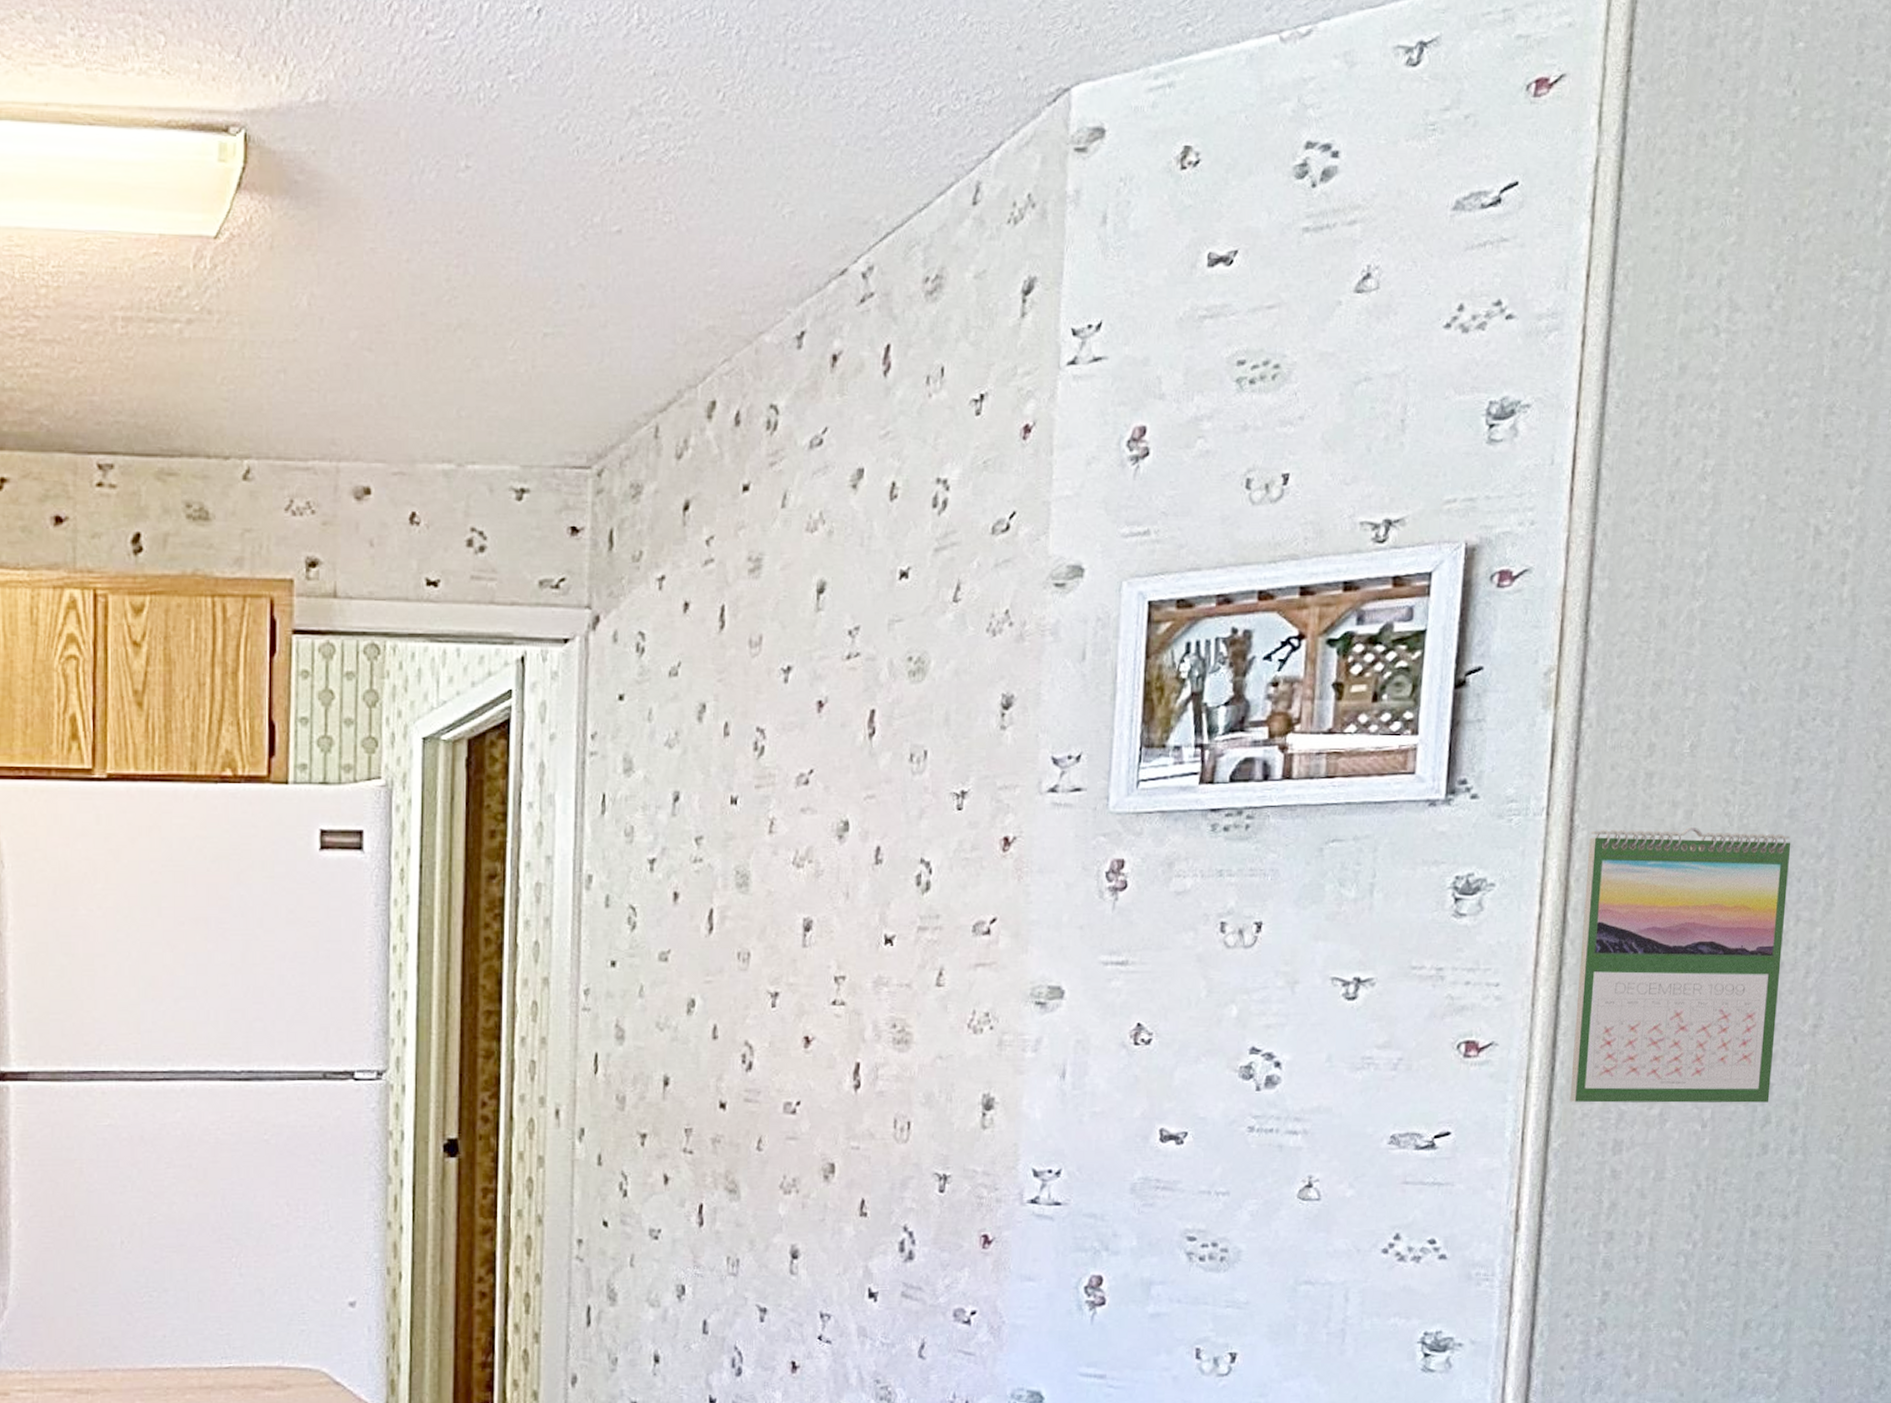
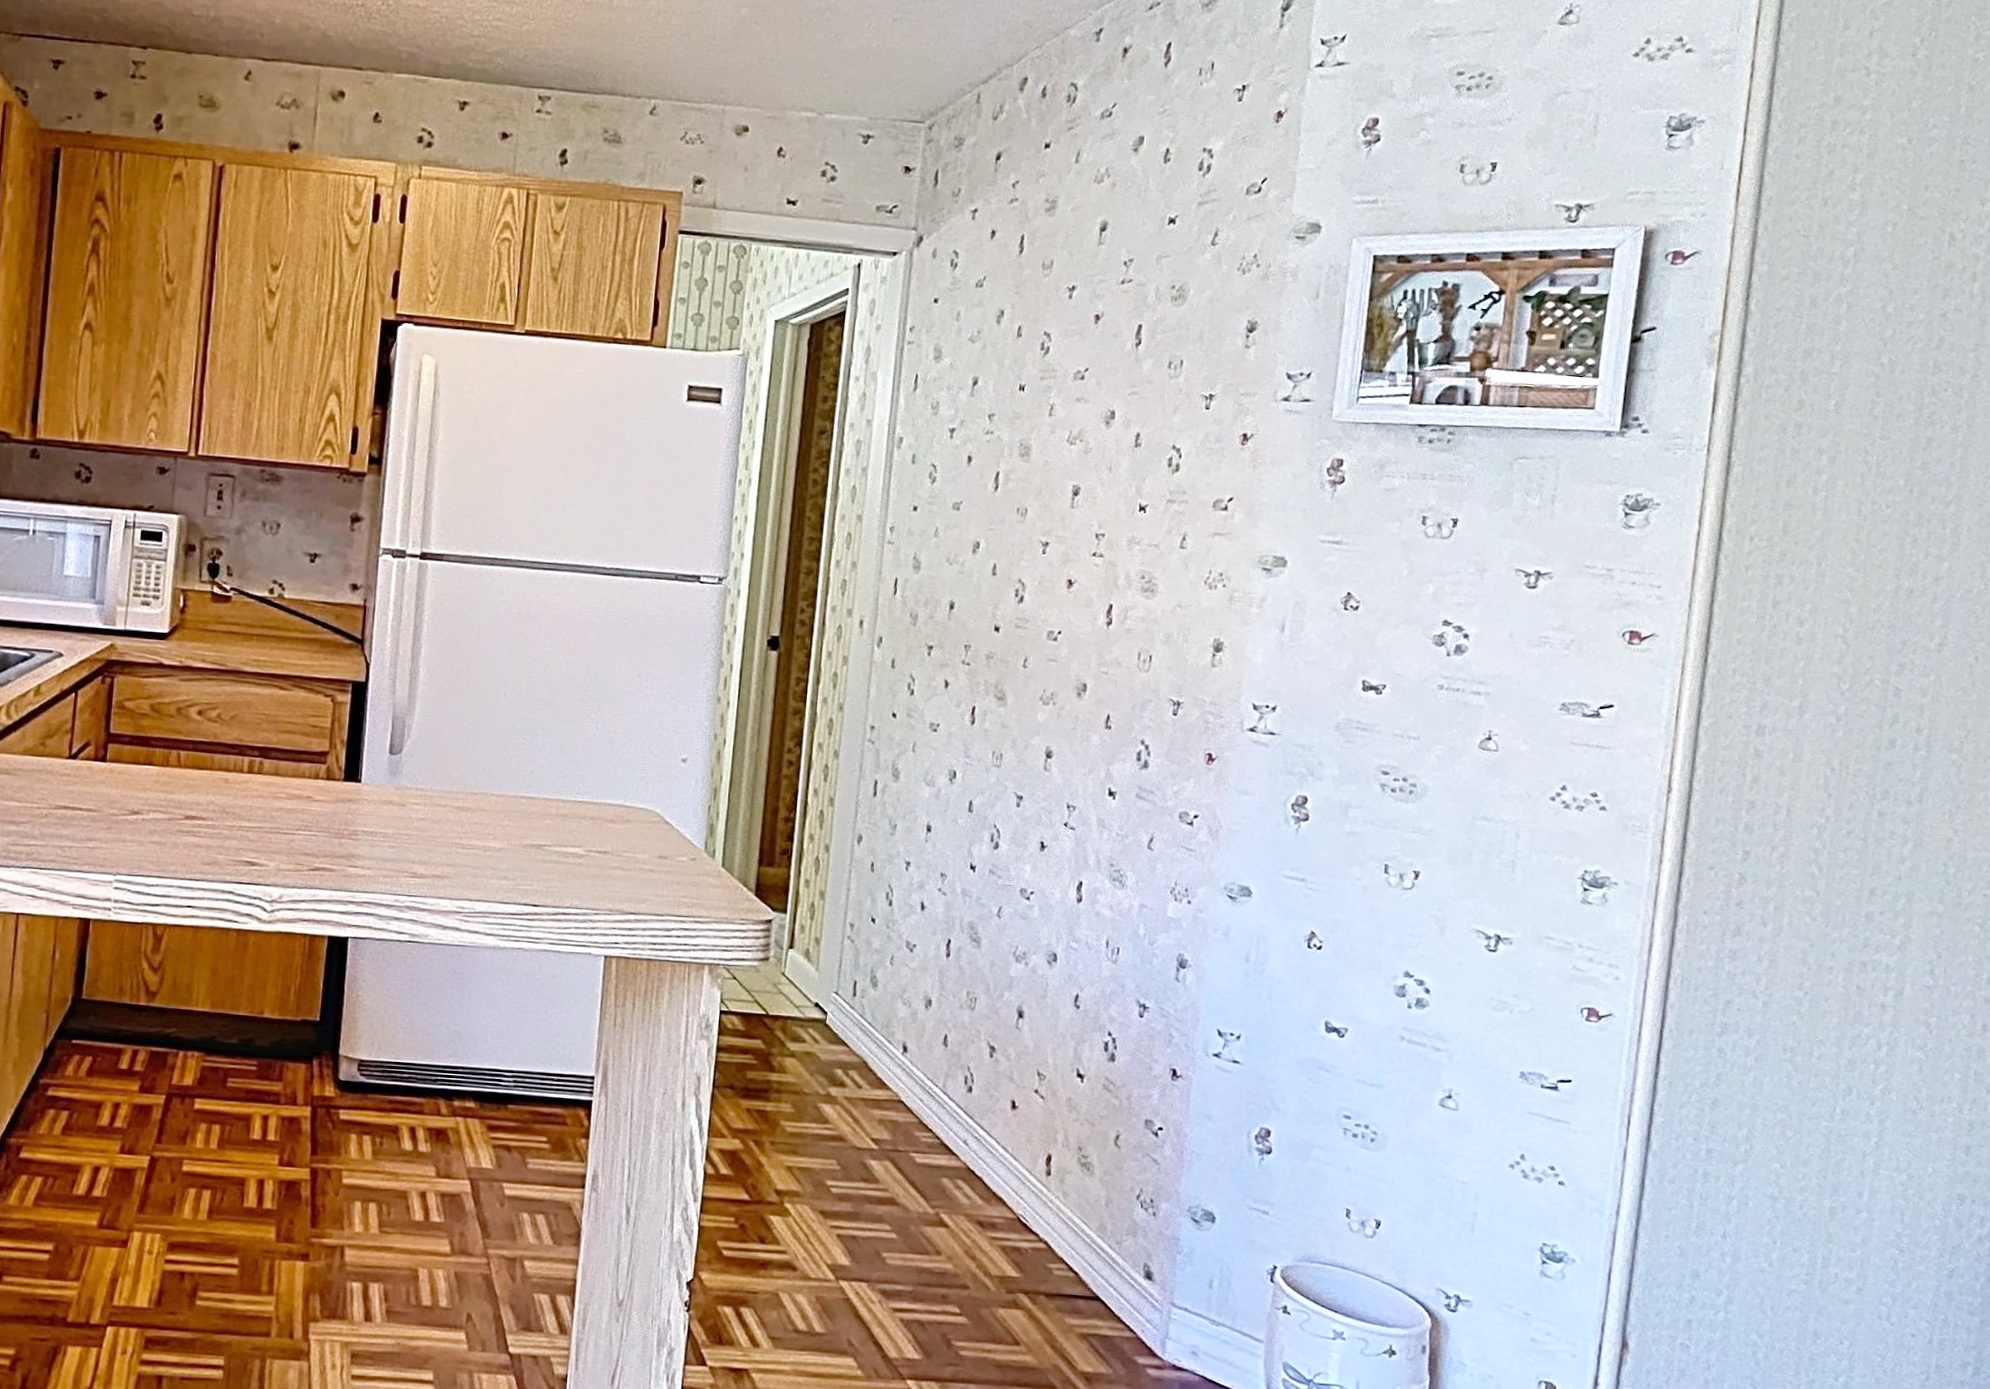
calendar: present [1570,826,1791,1103] -> none [1720,466,1923,705]

